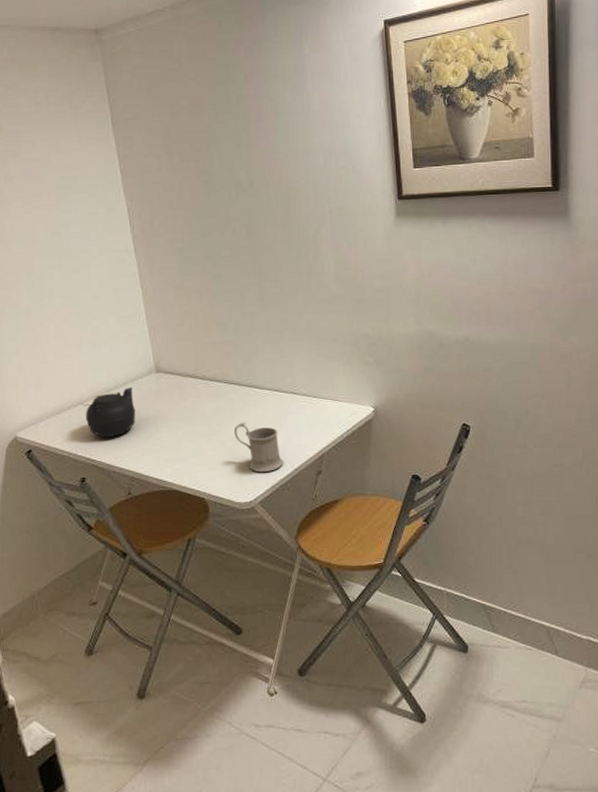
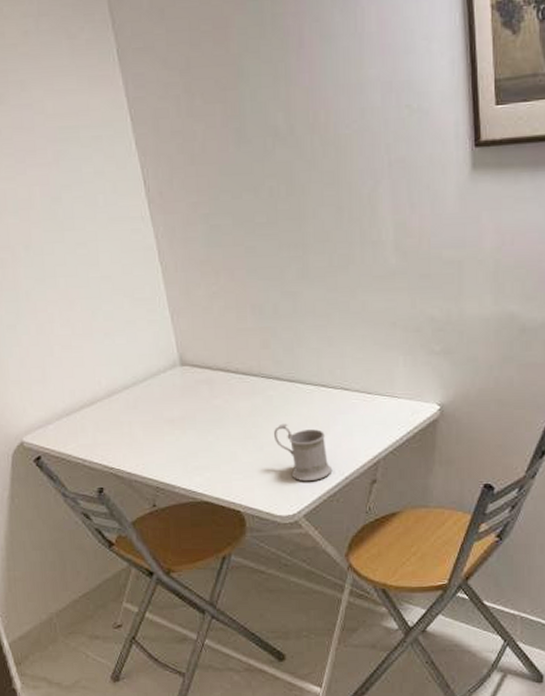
teapot: present [81,387,136,438] -> none [95,383,159,443]

